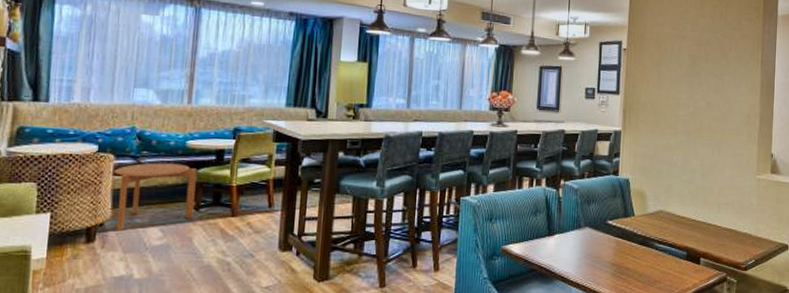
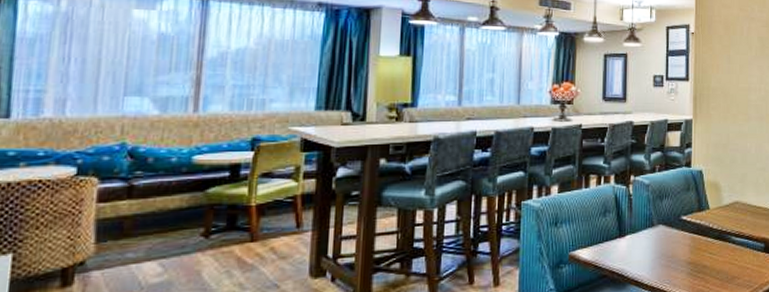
side table: present [114,163,197,230] -> none [98,183,206,269]

